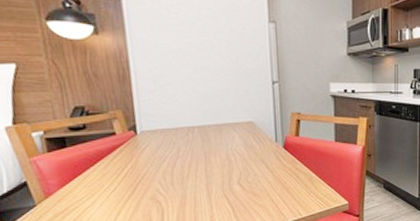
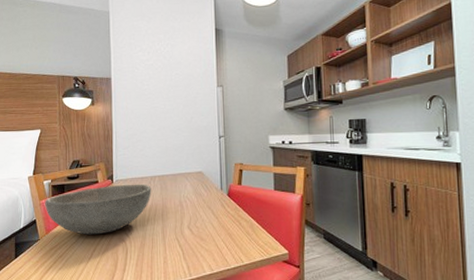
bowl: none [37,135,190,197] -> present [45,184,152,235]

